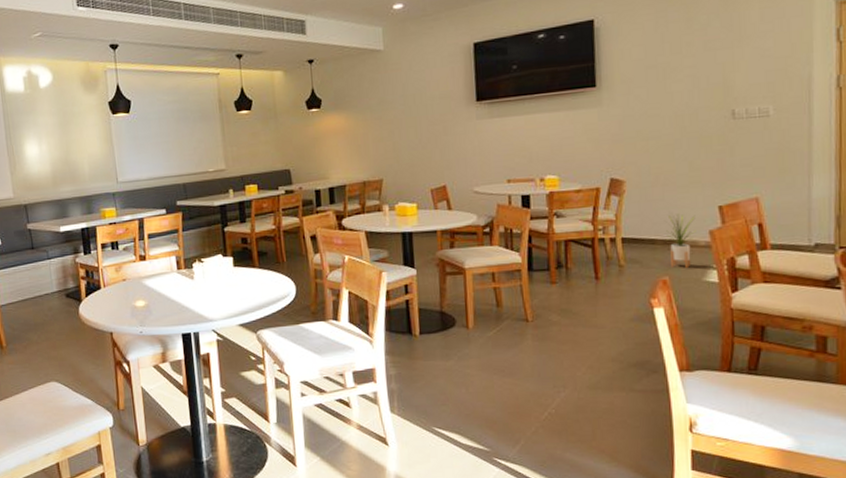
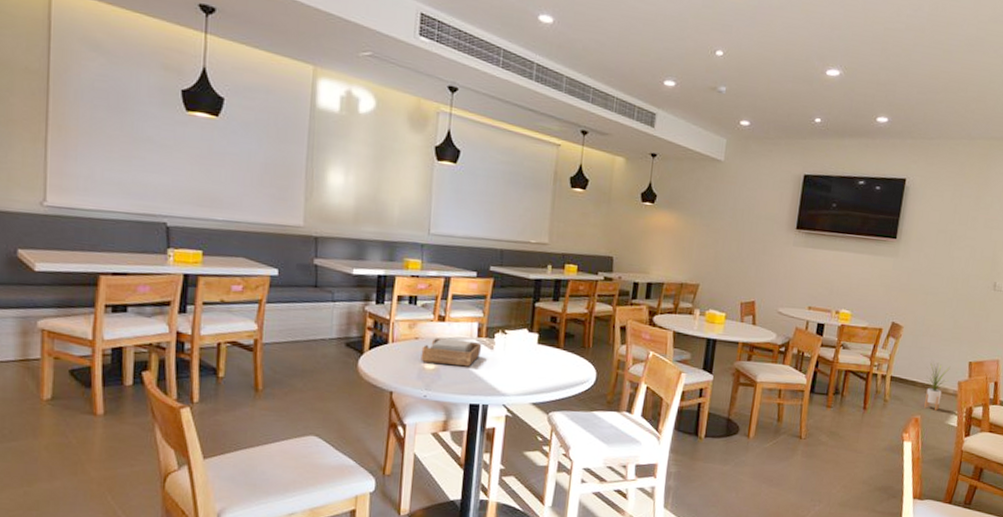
napkin holder: none [130,274,184,301] -> present [421,338,482,367]

